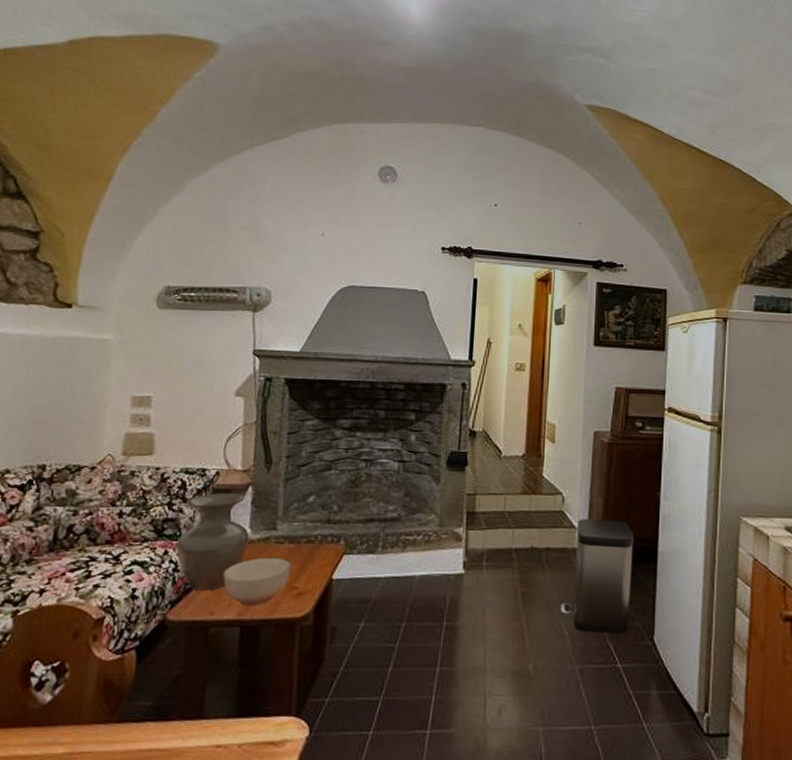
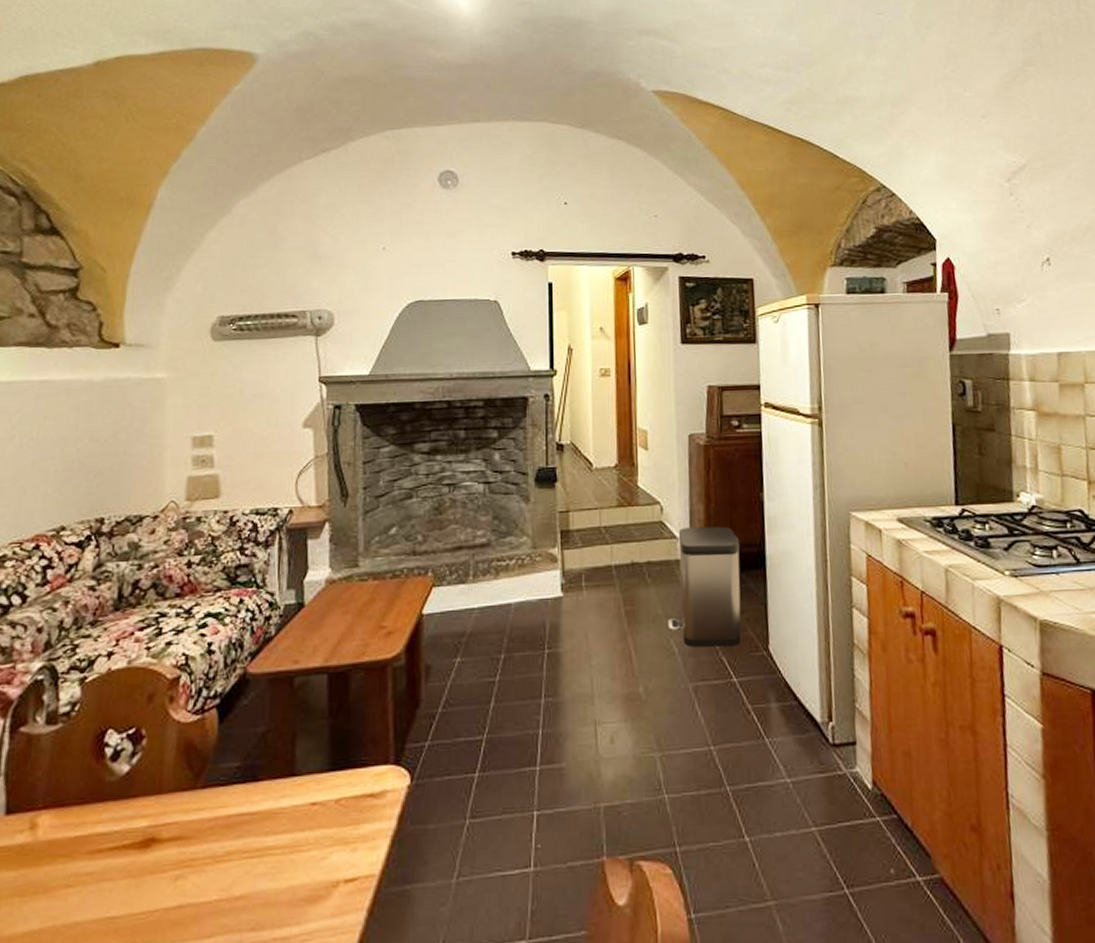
vase: present [176,492,249,592] -> none [252,531,330,640]
bowl: present [223,557,292,606] -> none [304,596,378,651]

